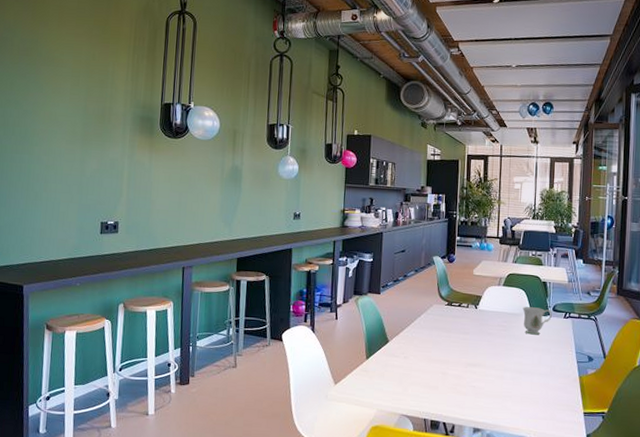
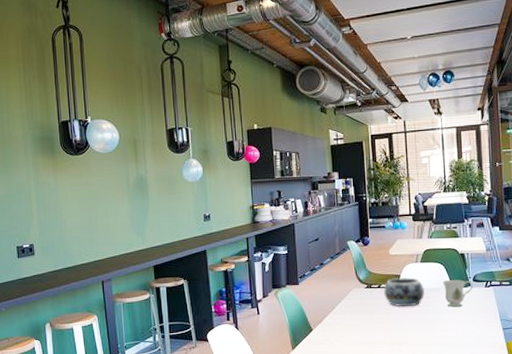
decorative bowl: none [464,298,504,329] -> present [384,277,425,308]

